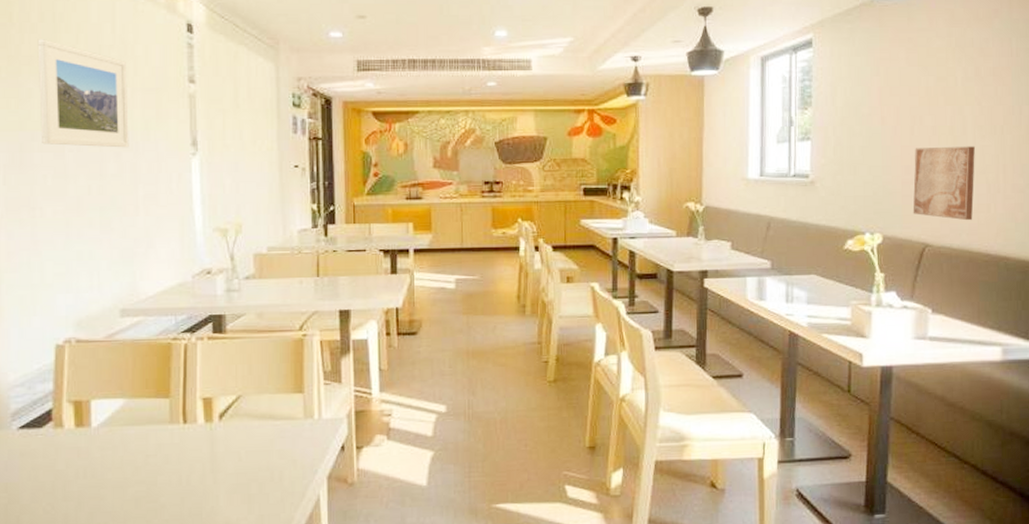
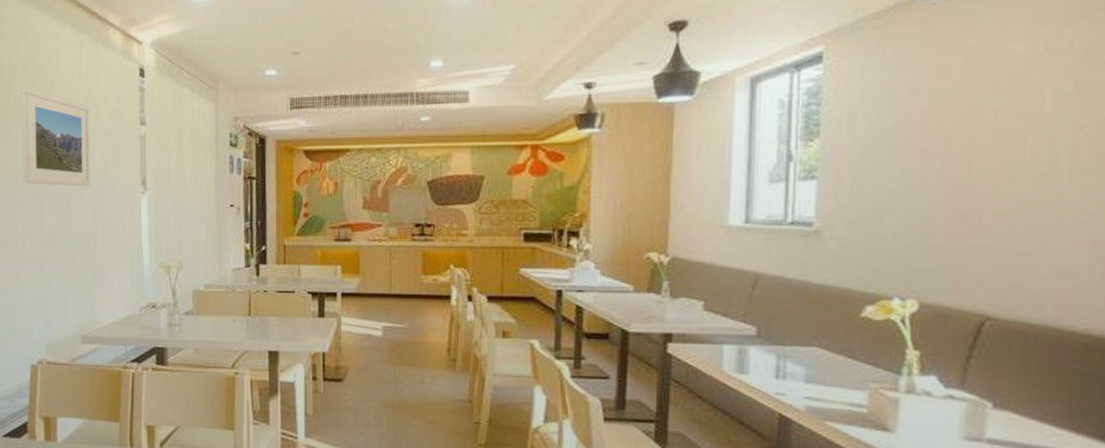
wall art: present [913,146,975,221] -> none [967,187,1071,288]

